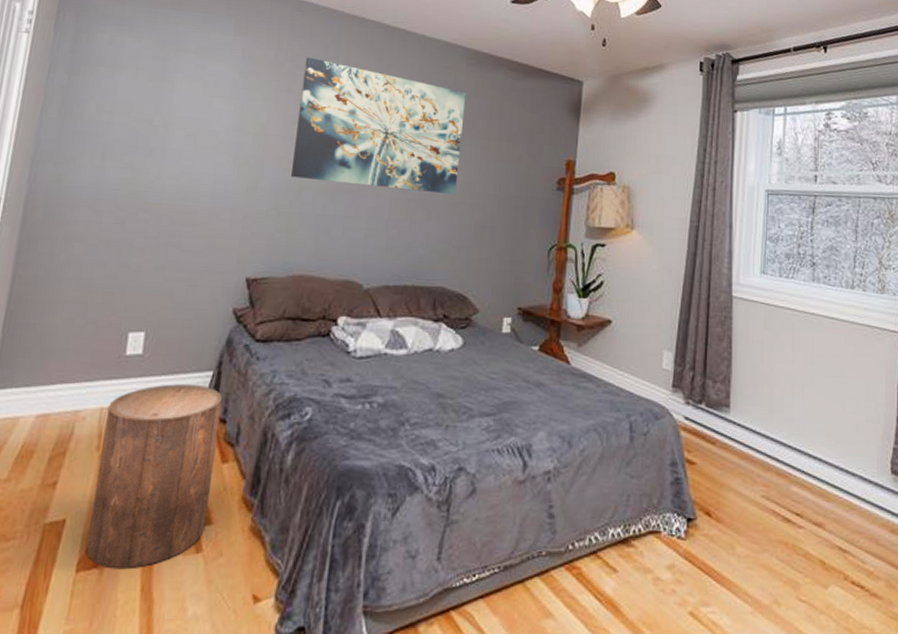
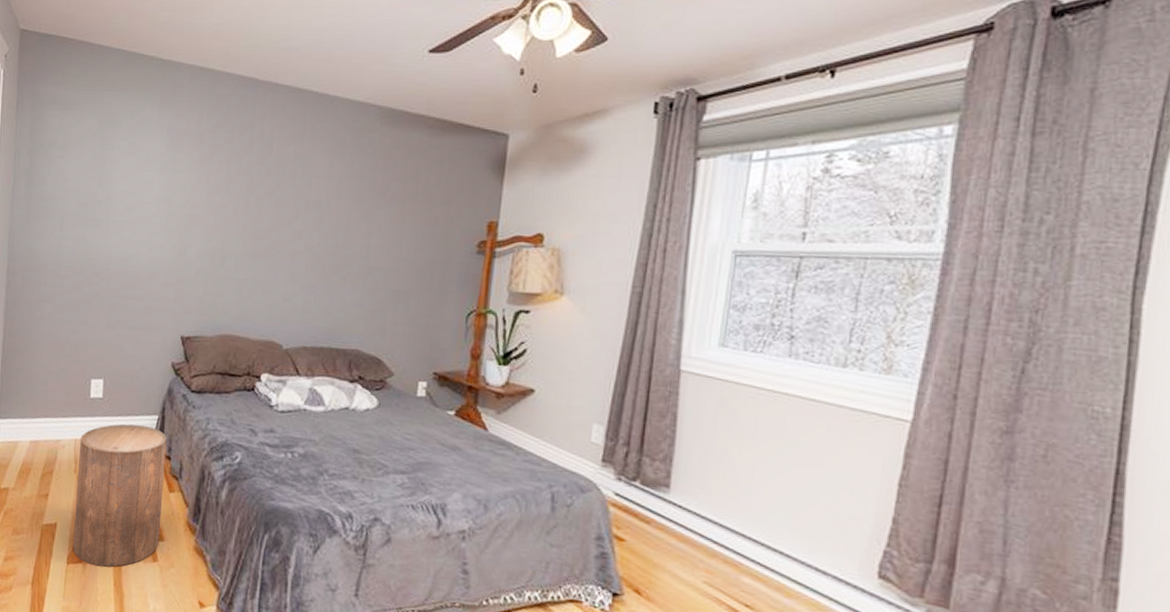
wall art: present [291,57,466,195] -> none [215,127,381,260]

